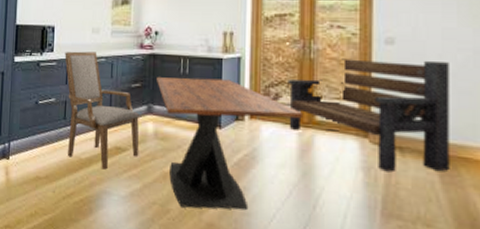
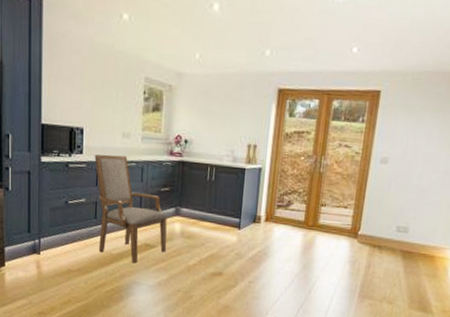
dining table: present [157,77,304,210] -> none [185,183,310,295]
bench: present [288,58,450,173] -> none [296,173,425,265]

